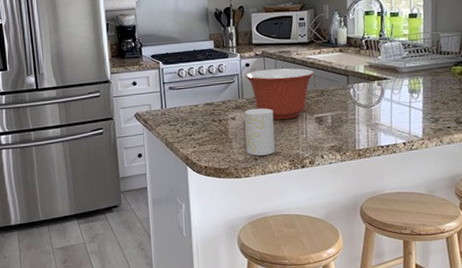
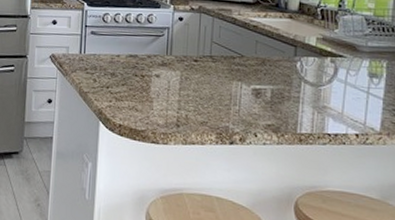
cup: present [244,108,275,156] -> none [168,68,204,123]
mixing bowl: present [245,68,315,120] -> none [177,26,257,86]

